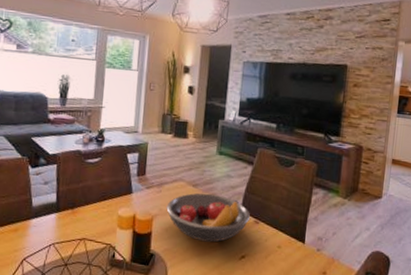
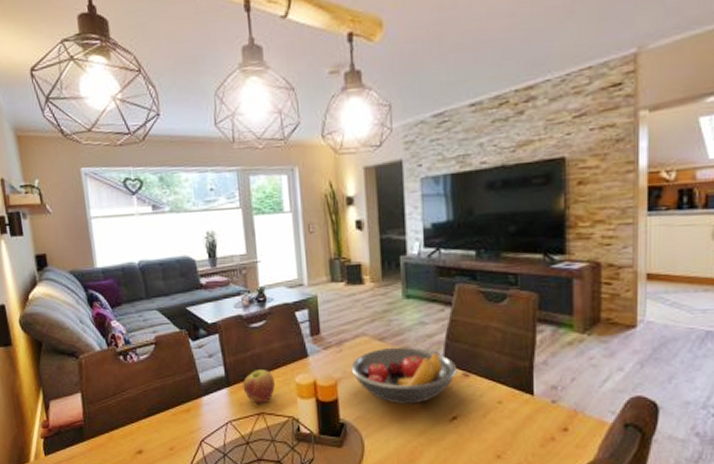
apple: none [70,200,100,231] -> present [242,370,275,404]

